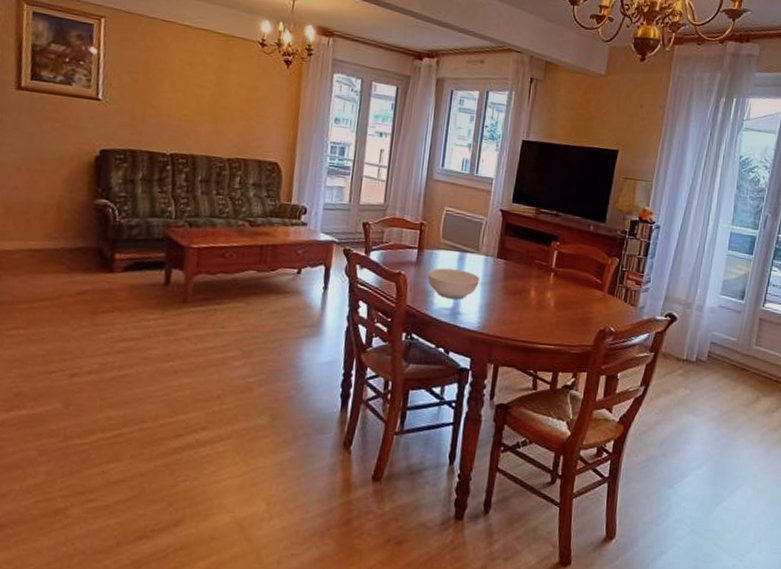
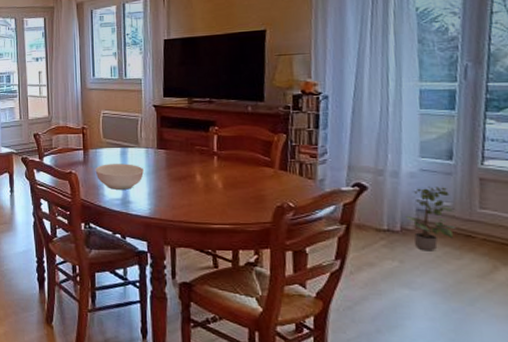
potted plant: none [700,322,737,382] -> present [404,187,457,251]

